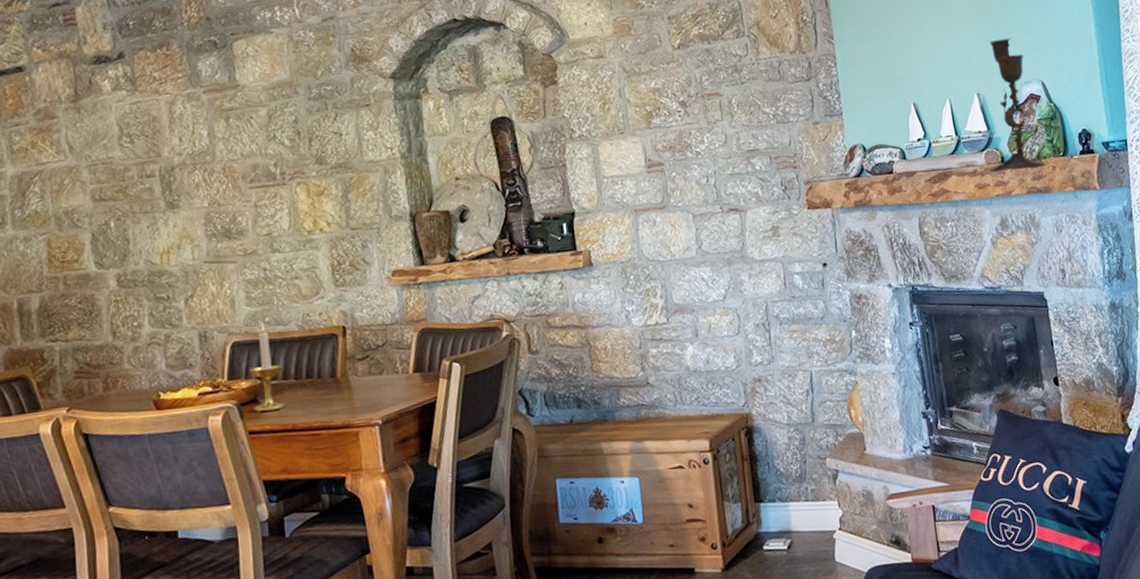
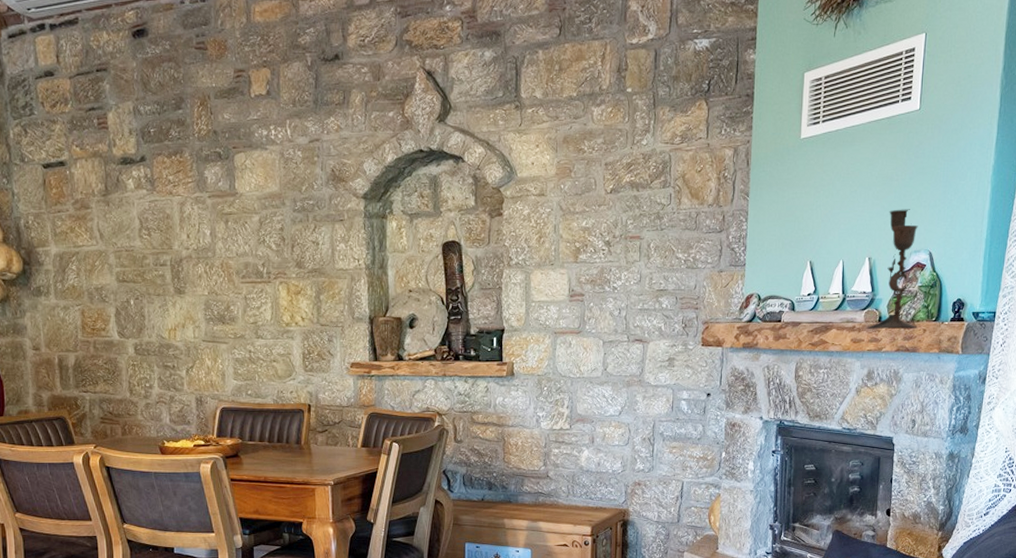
candlestick: present [249,321,286,412] -> none [233,393,260,465]

